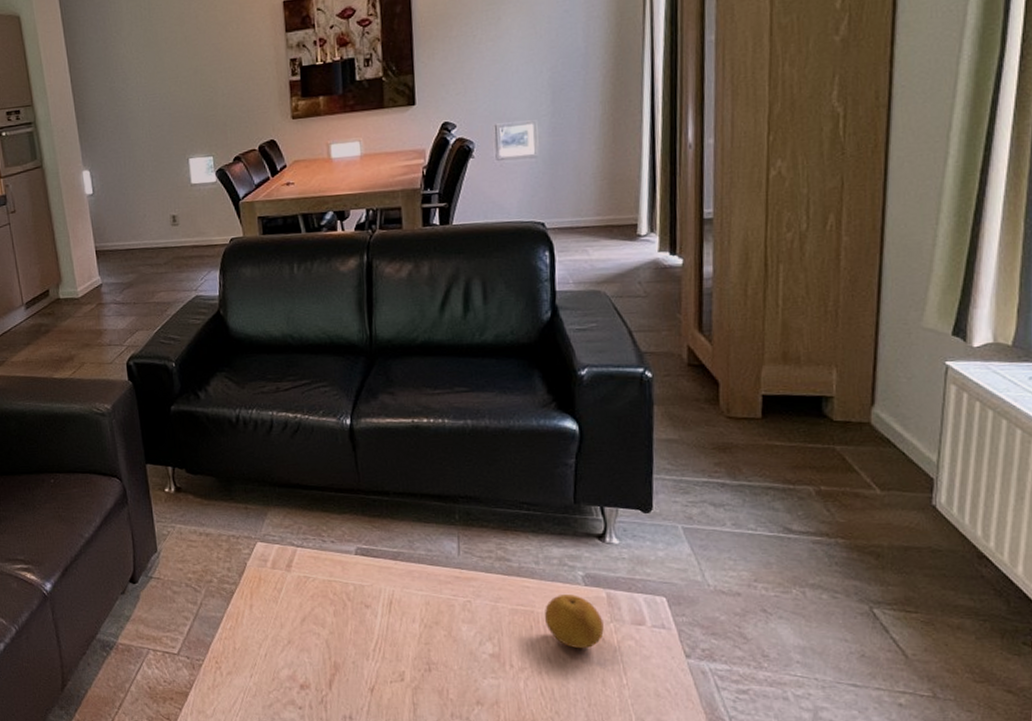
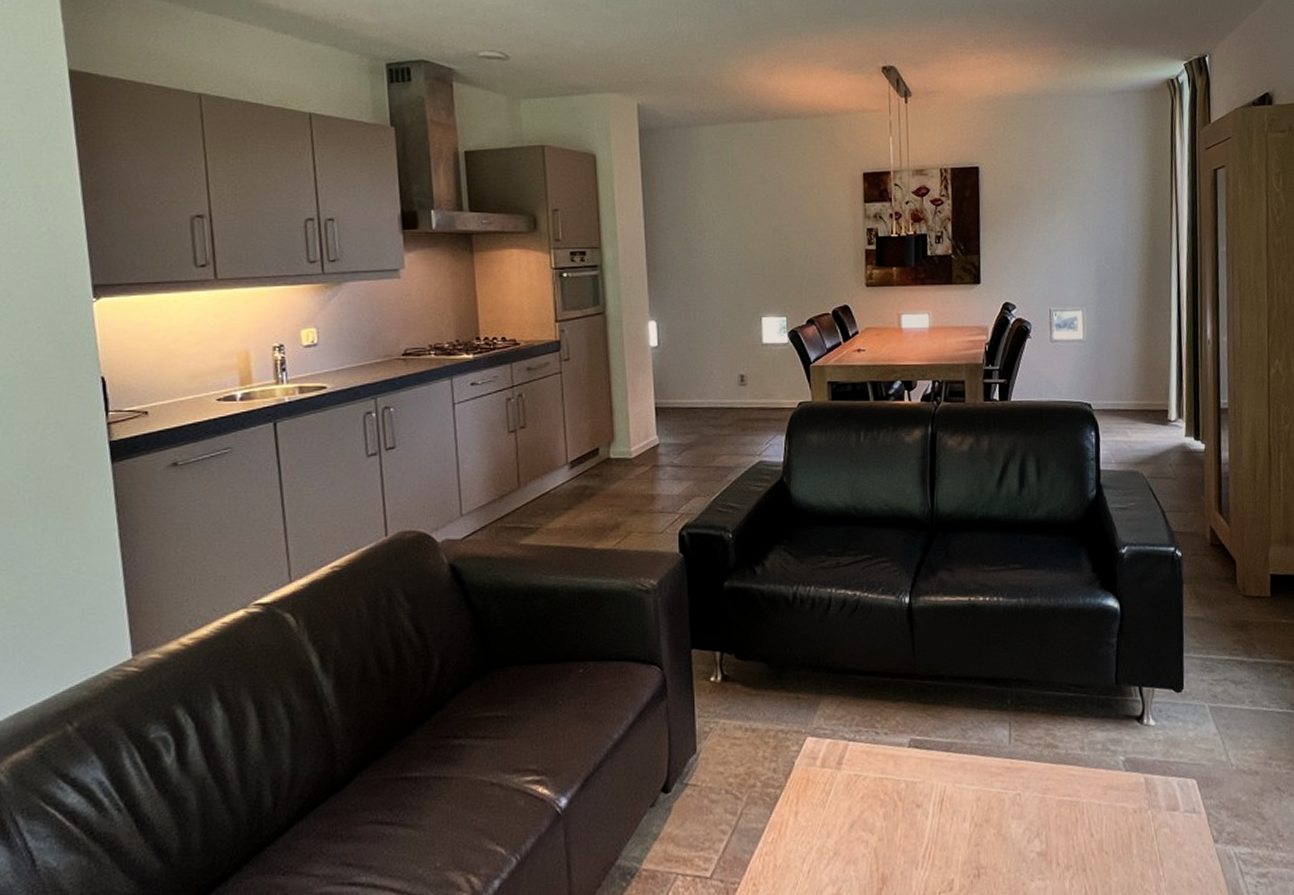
fruit: present [544,595,604,649] -> none [1088,781,1143,841]

